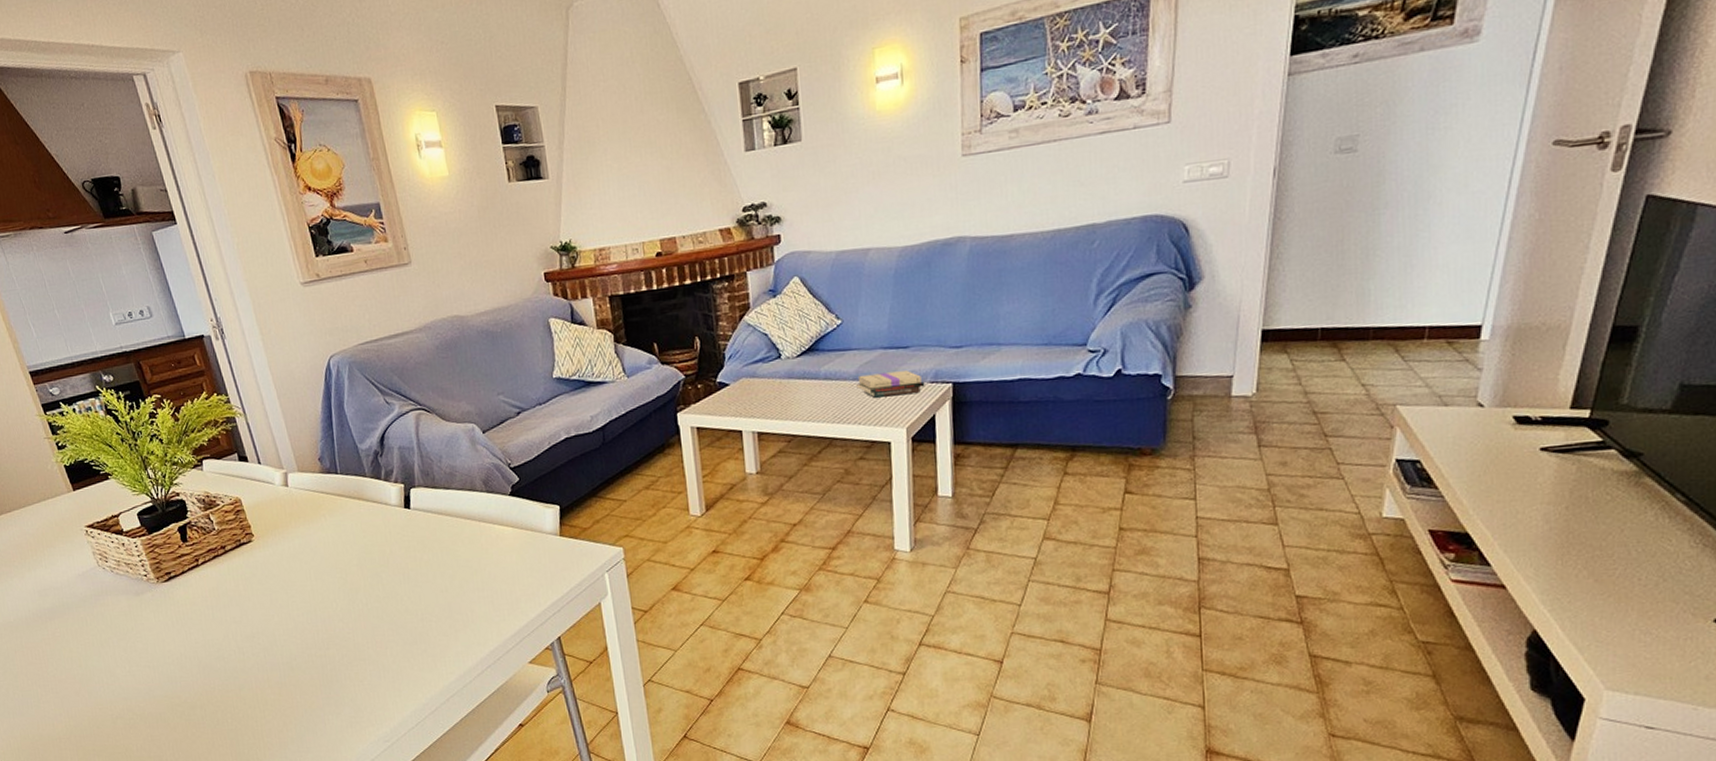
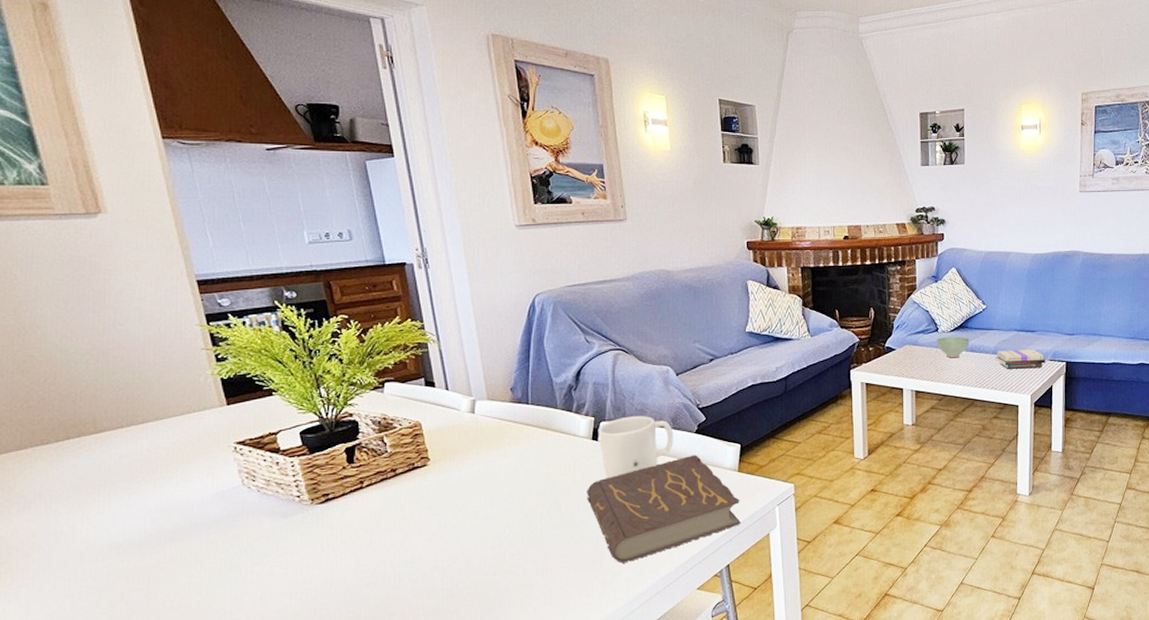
book: none [405,519,568,637] -> present [587,455,741,564]
mug: none [408,479,488,548] -> present [598,416,674,478]
bowl: none [779,362,823,390] -> present [936,337,970,358]

